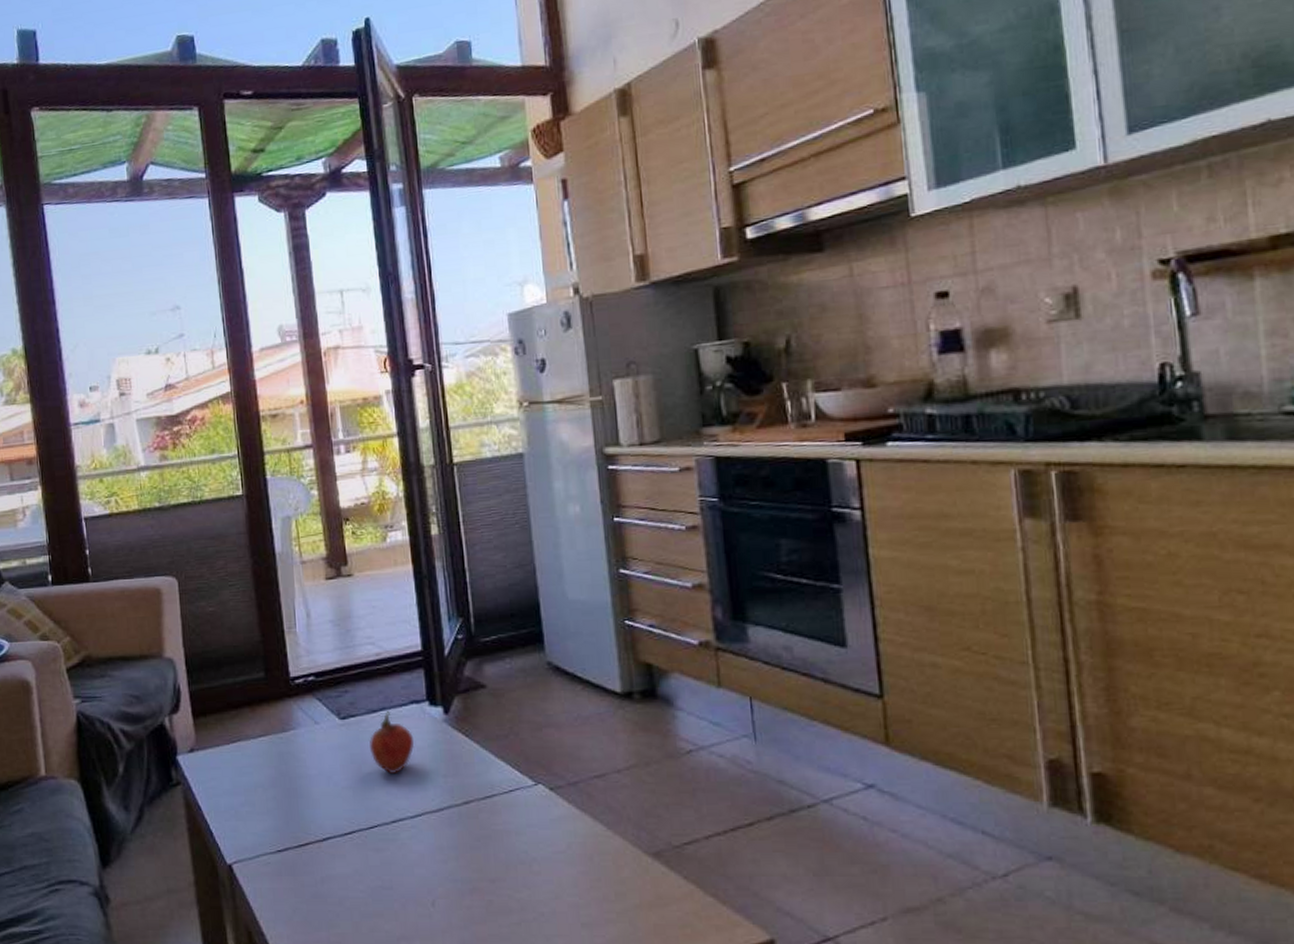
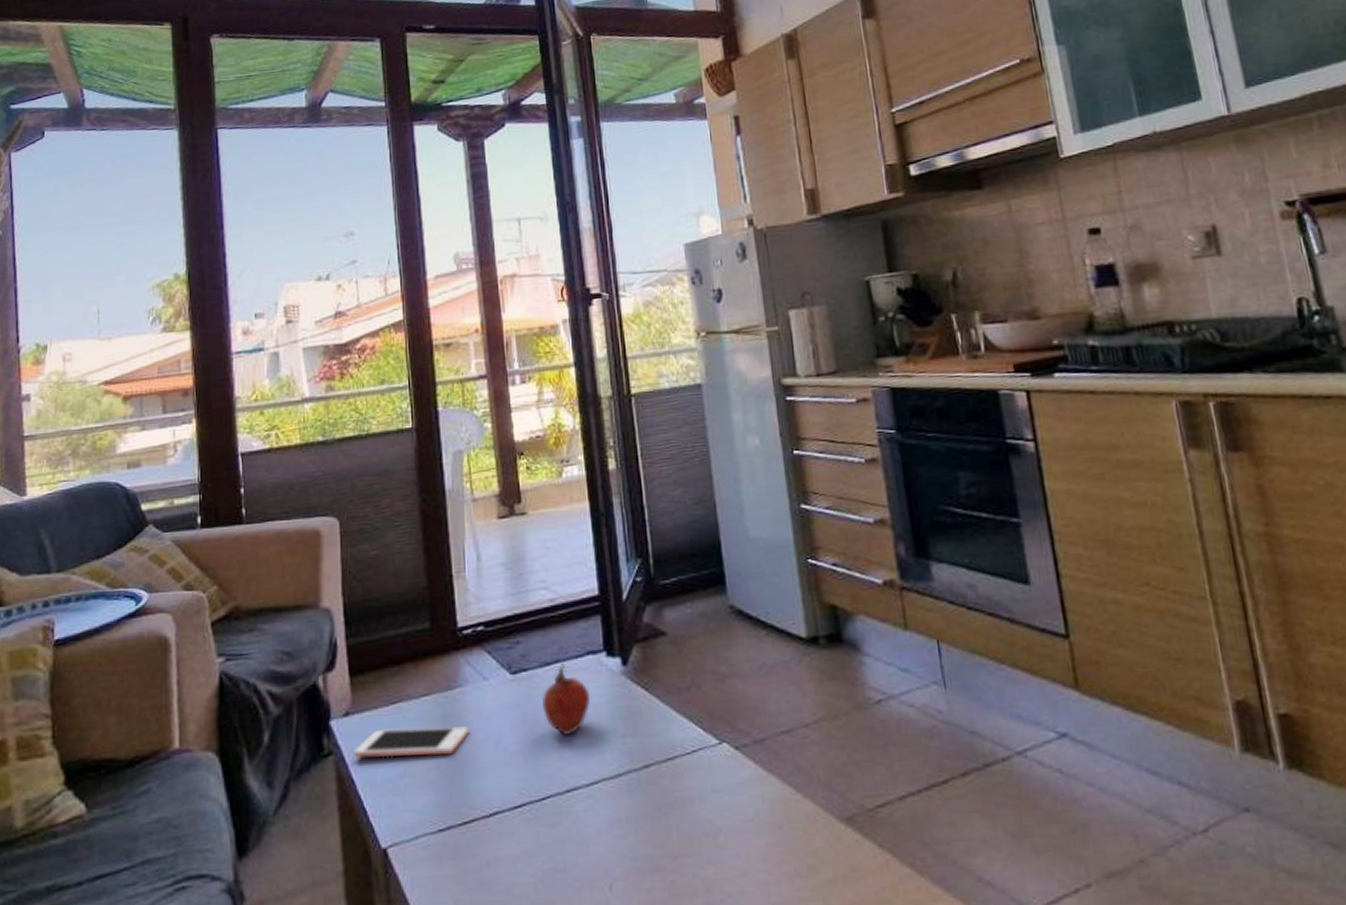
cell phone: none [199,763,303,789] -> present [354,726,469,758]

